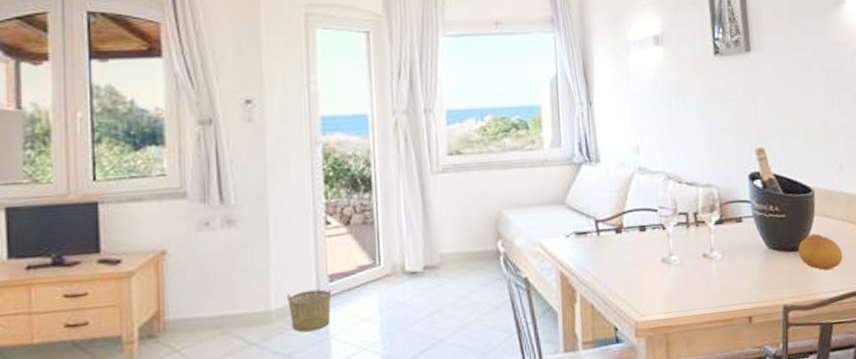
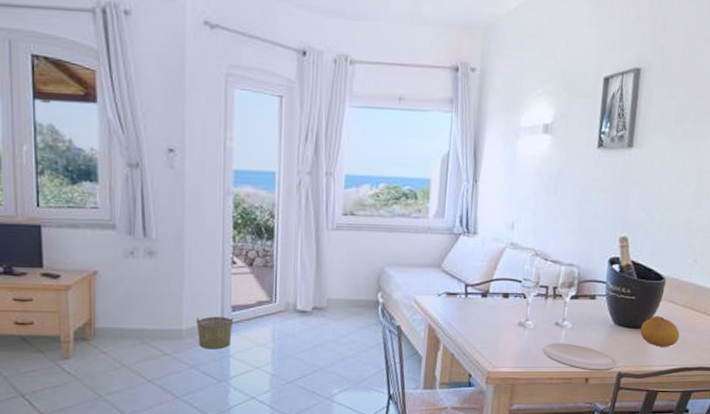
plate: none [693,277,781,308] -> present [542,343,617,371]

